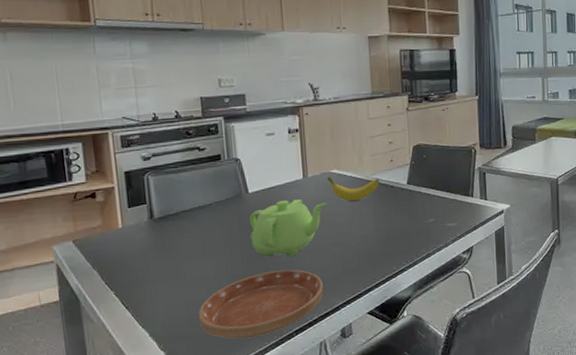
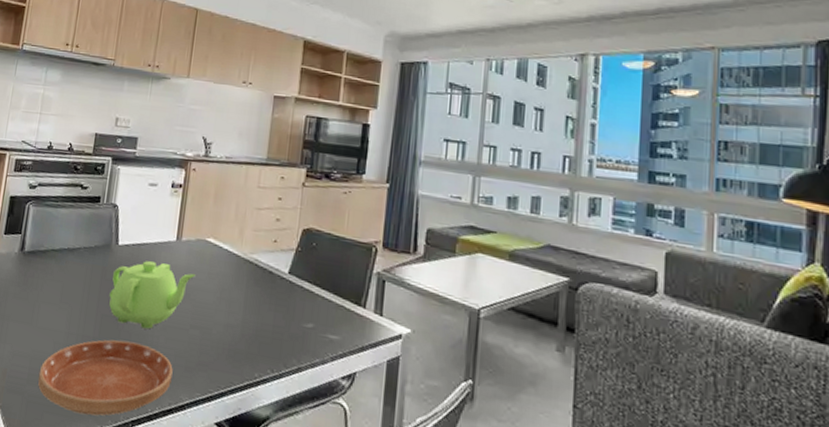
banana: present [326,176,380,201] -> none [201,244,259,281]

